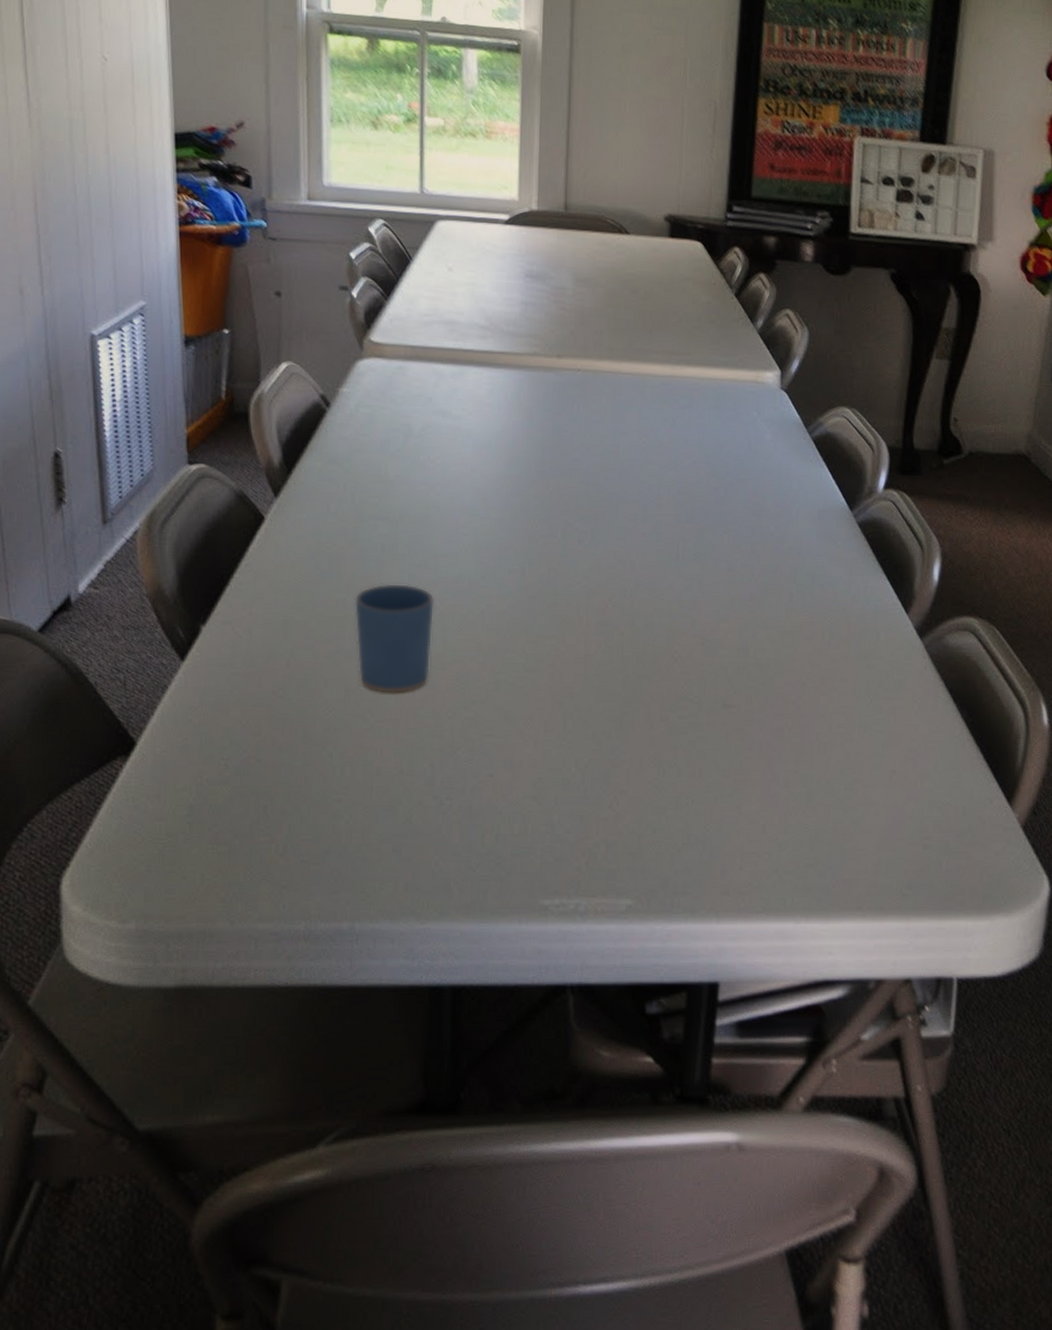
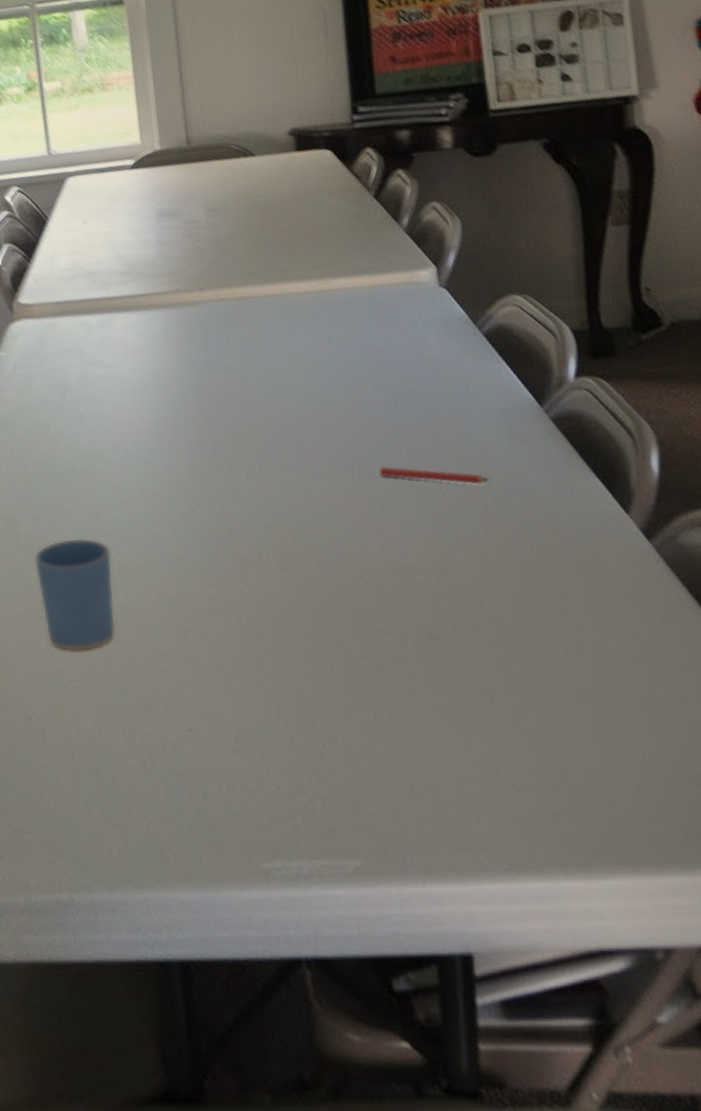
pencil: none [702,548,797,574] -> present [379,466,489,485]

